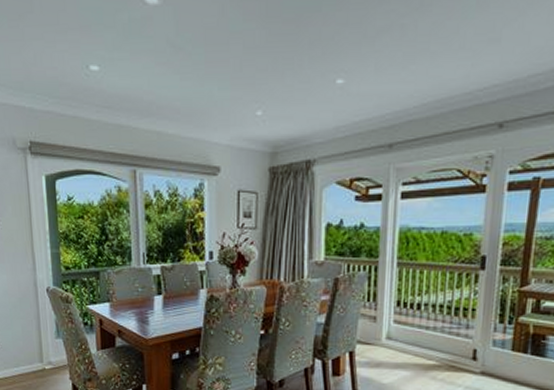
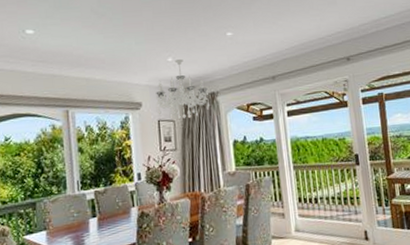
chandelier: none [237,114,304,192] -> present [156,59,211,120]

